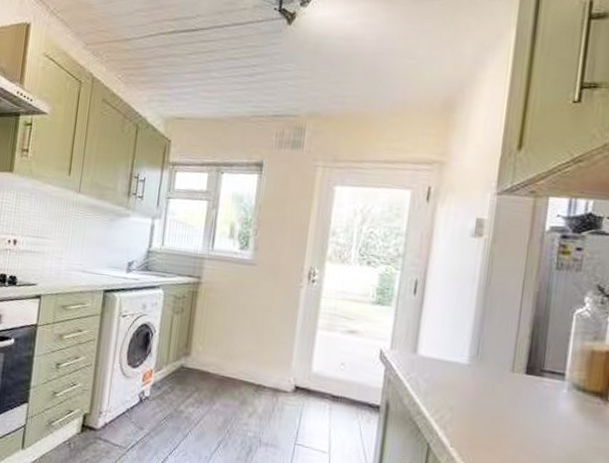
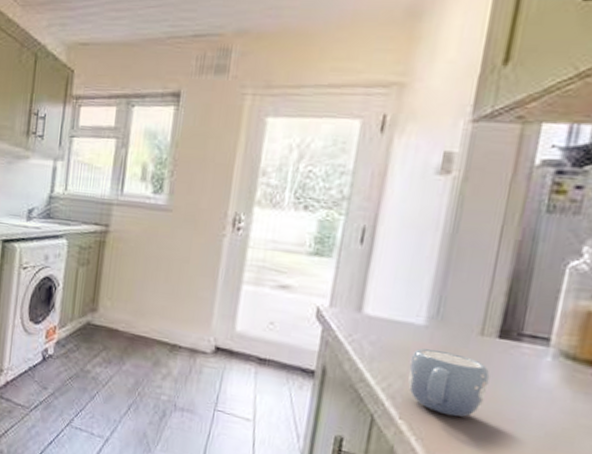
mug: none [456,383,521,444] -> present [408,348,490,417]

